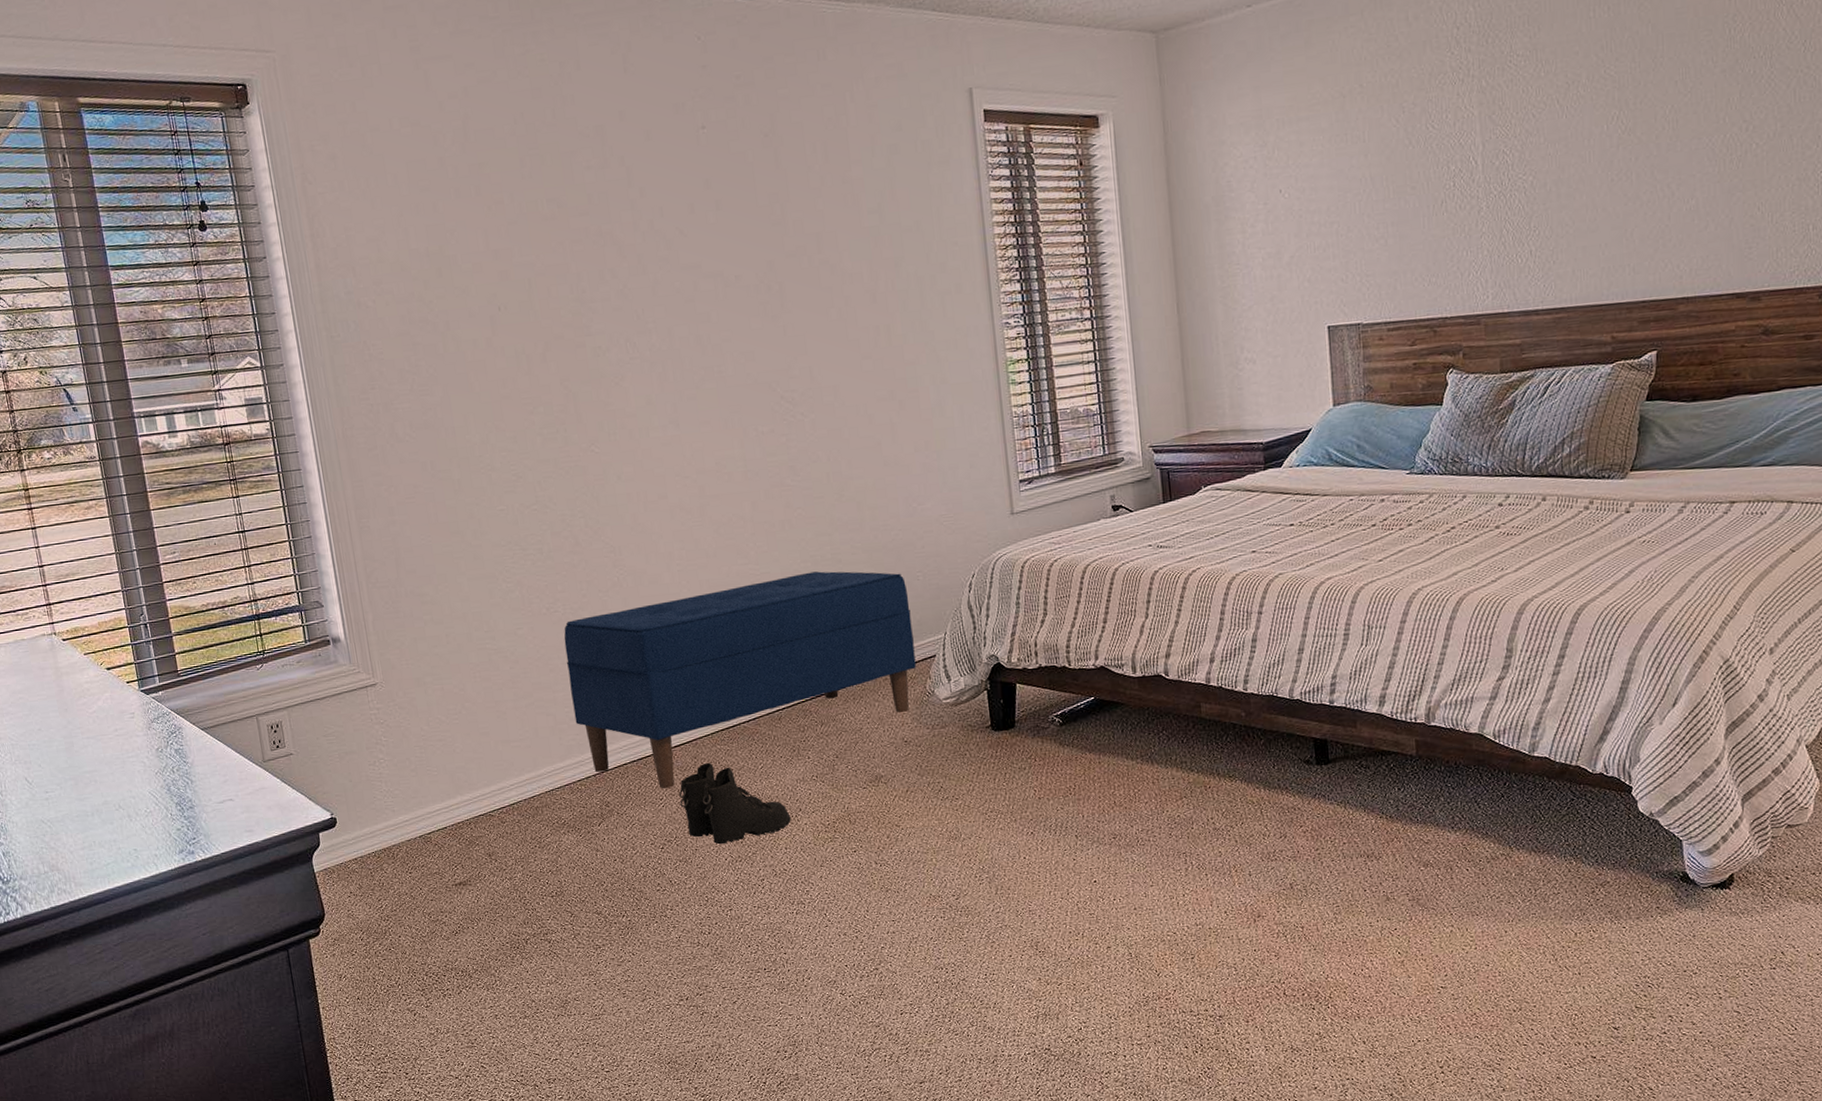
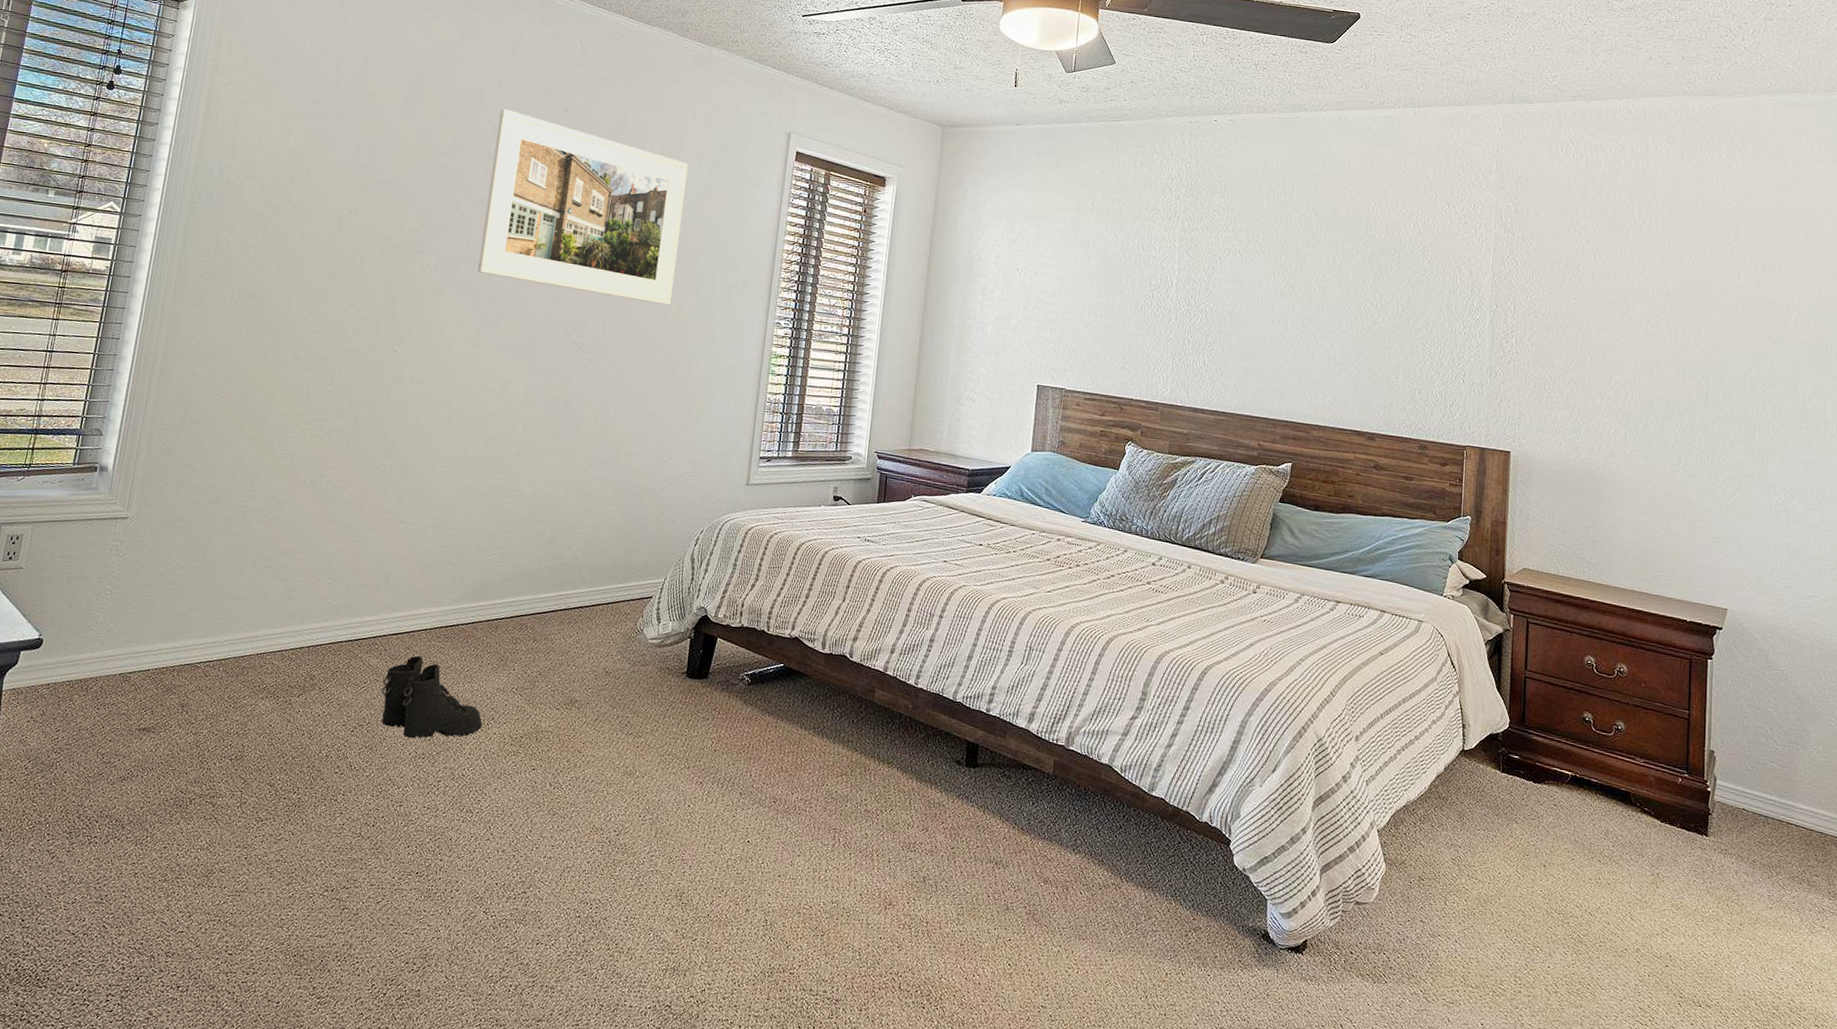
bench: present [564,571,916,789] -> none [305,496,642,674]
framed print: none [629,143,880,344] -> present [478,108,688,306]

